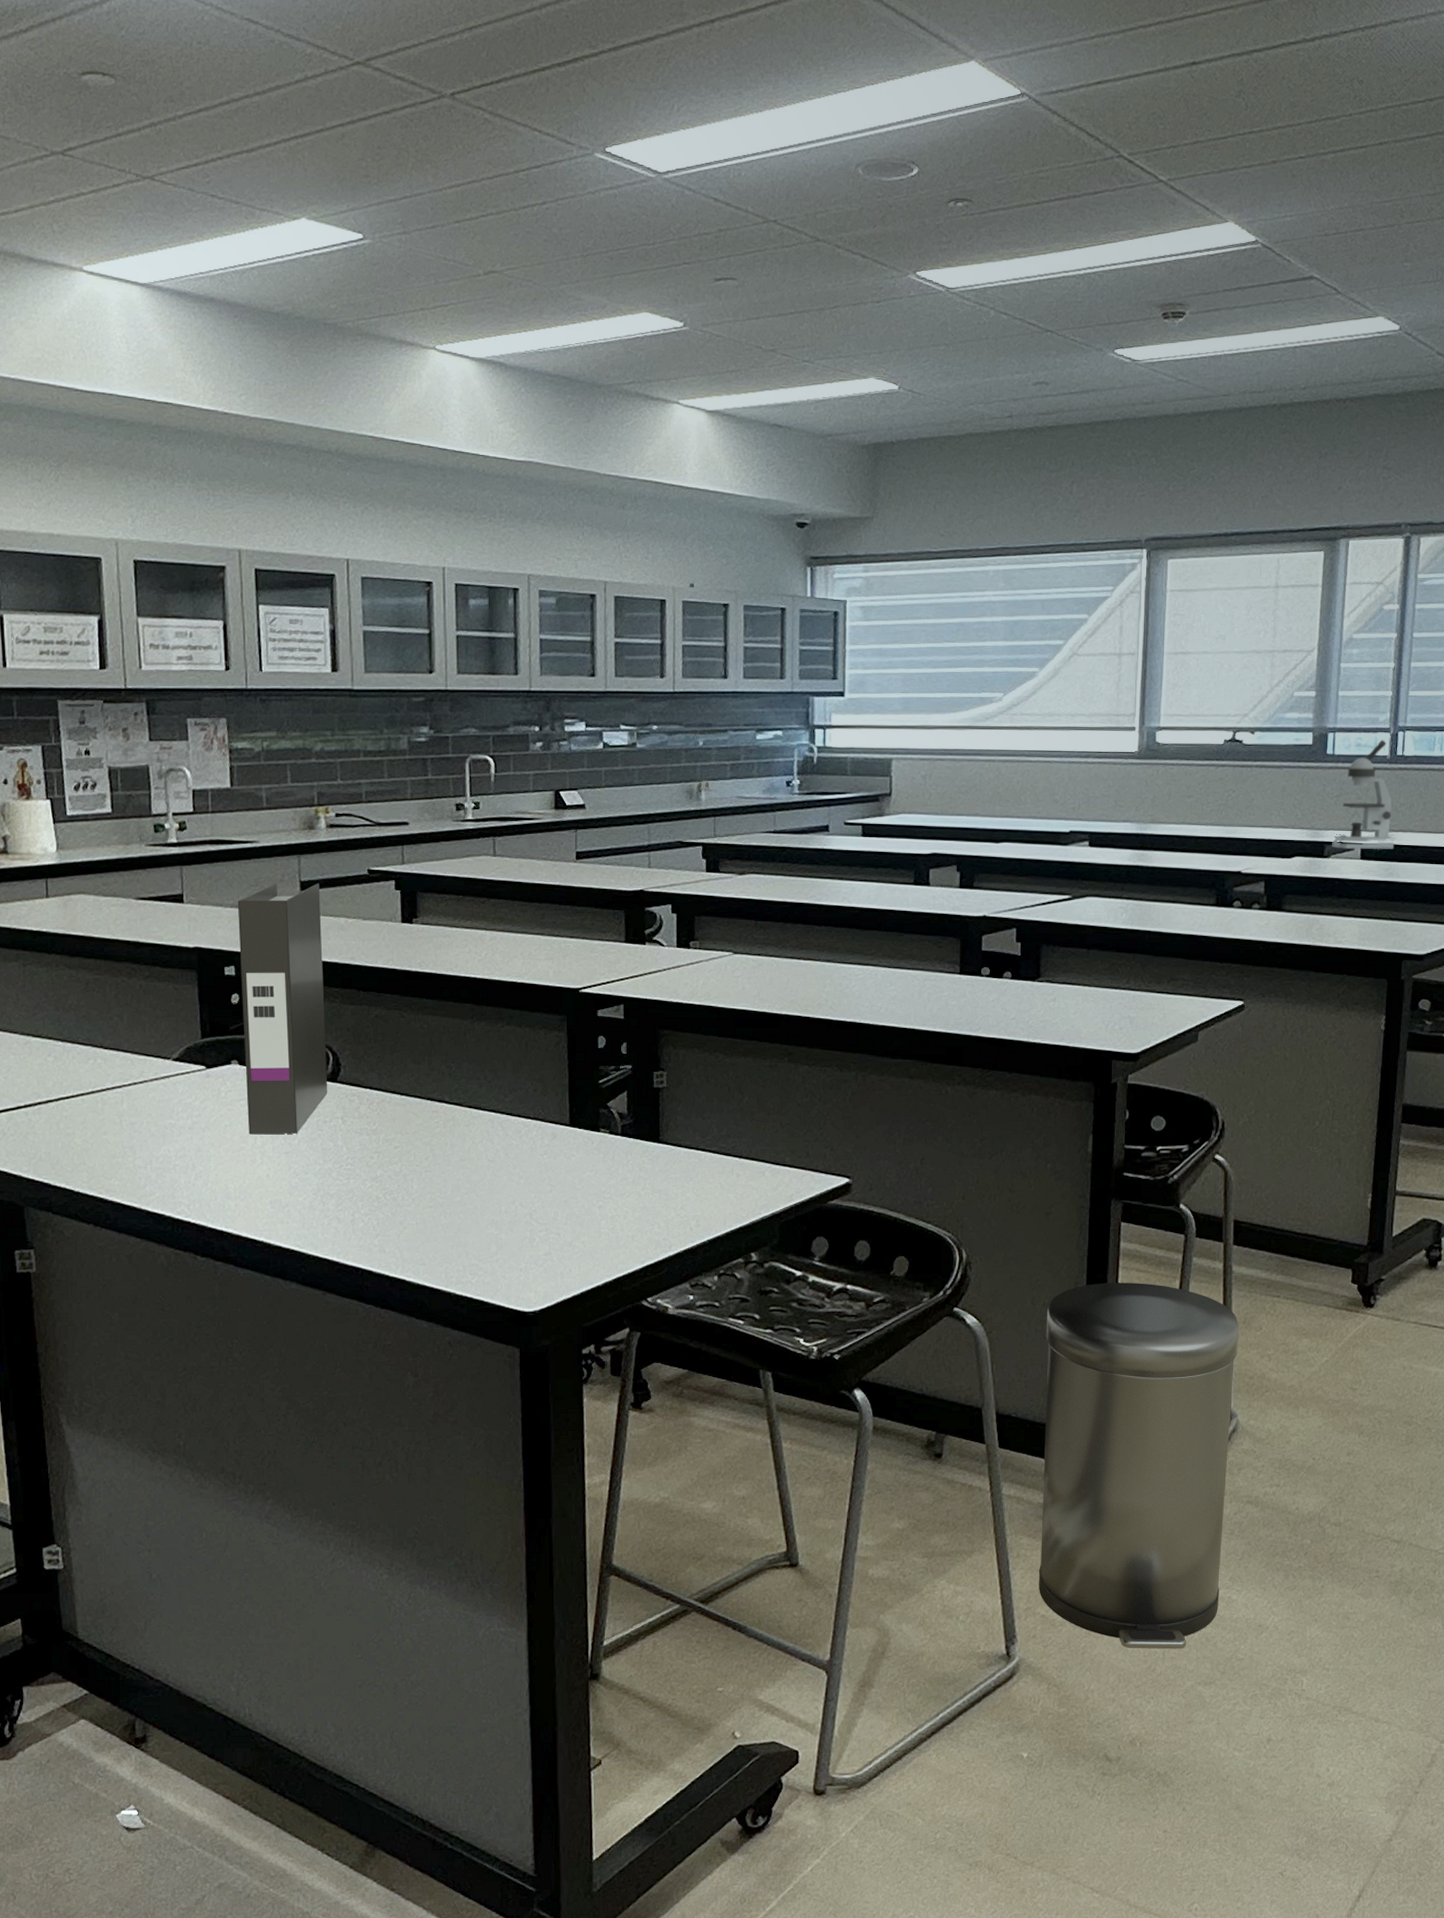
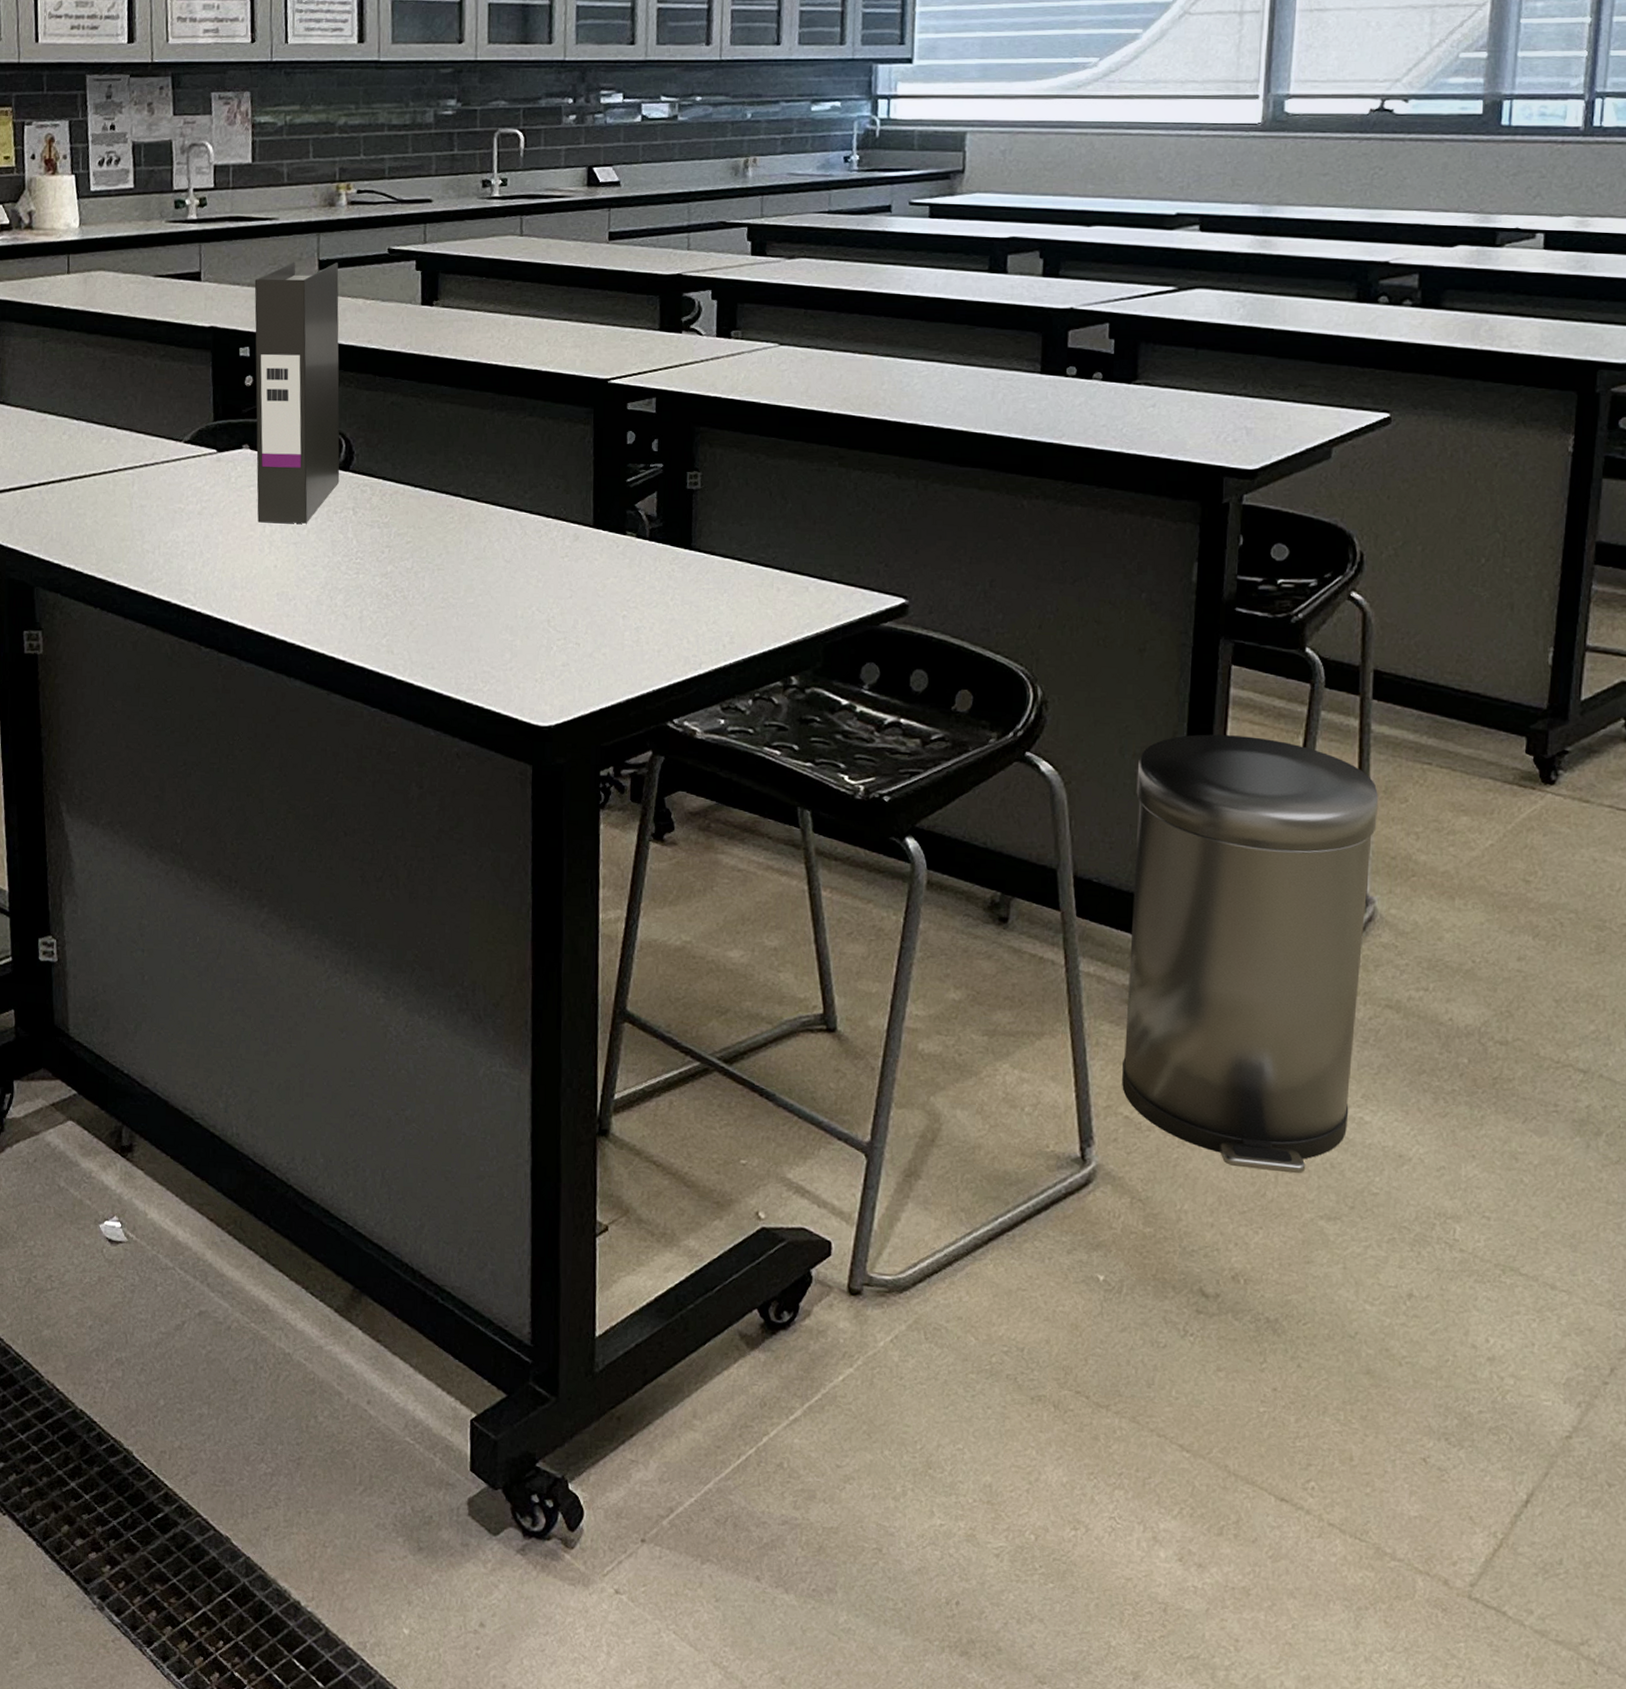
microscope: present [1332,740,1394,849] -> none [1506,108,1589,238]

